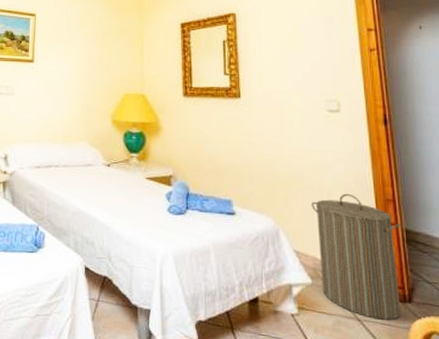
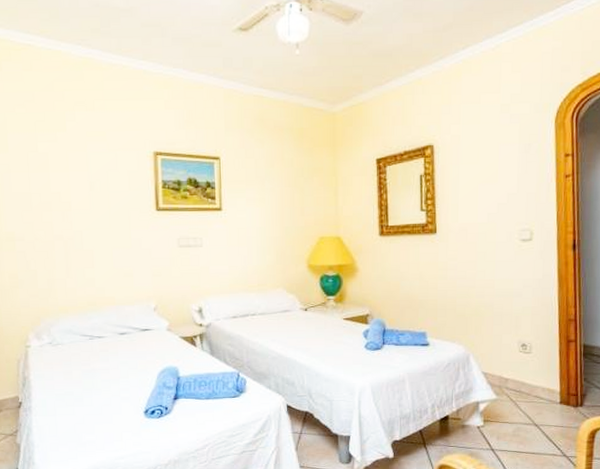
laundry hamper: present [311,193,401,320] -> none [500,317,580,423]

